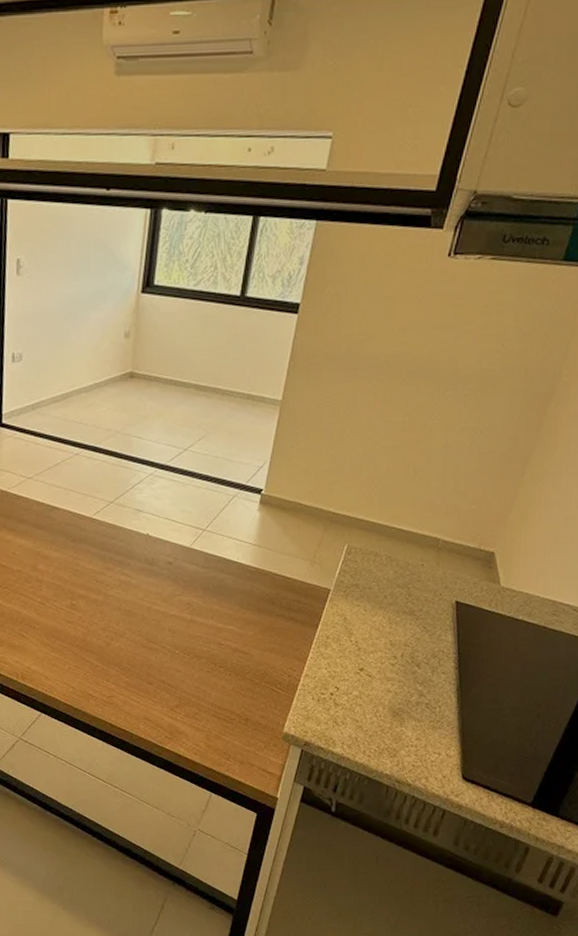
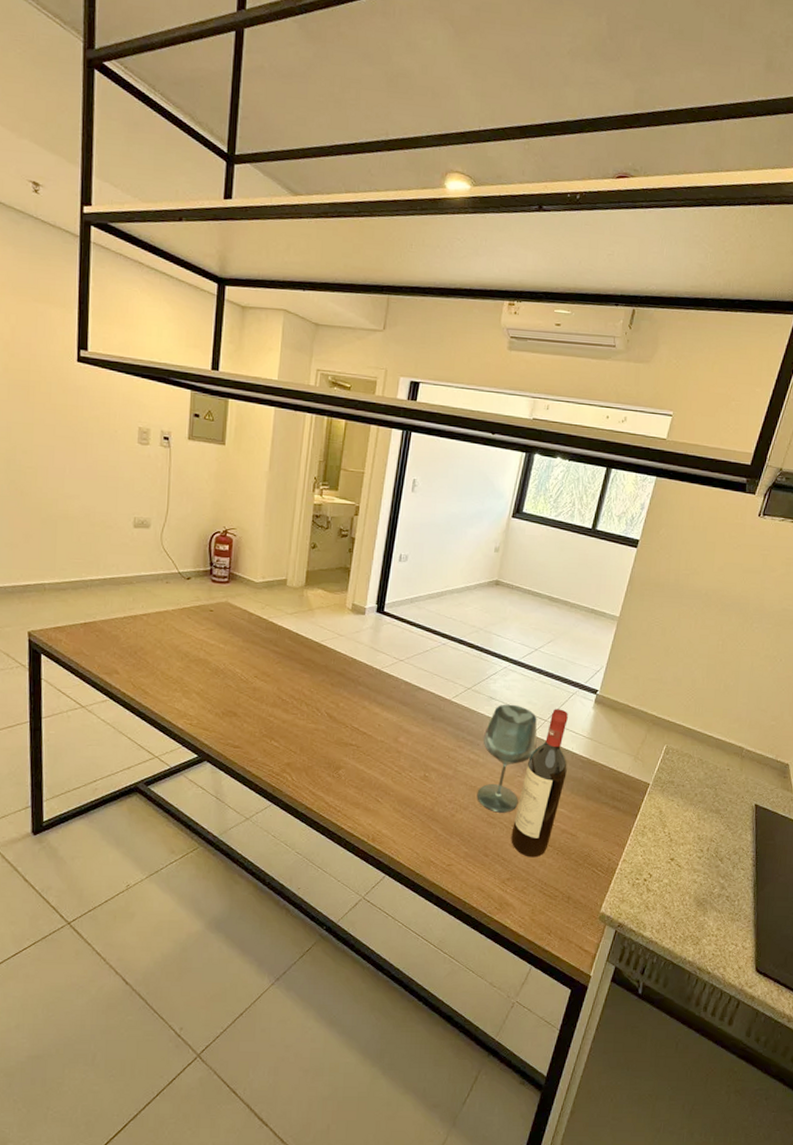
wine glass: none [133,515,196,637] -> present [477,704,538,813]
wine bottle: none [176,515,233,681] -> present [511,709,568,858]

